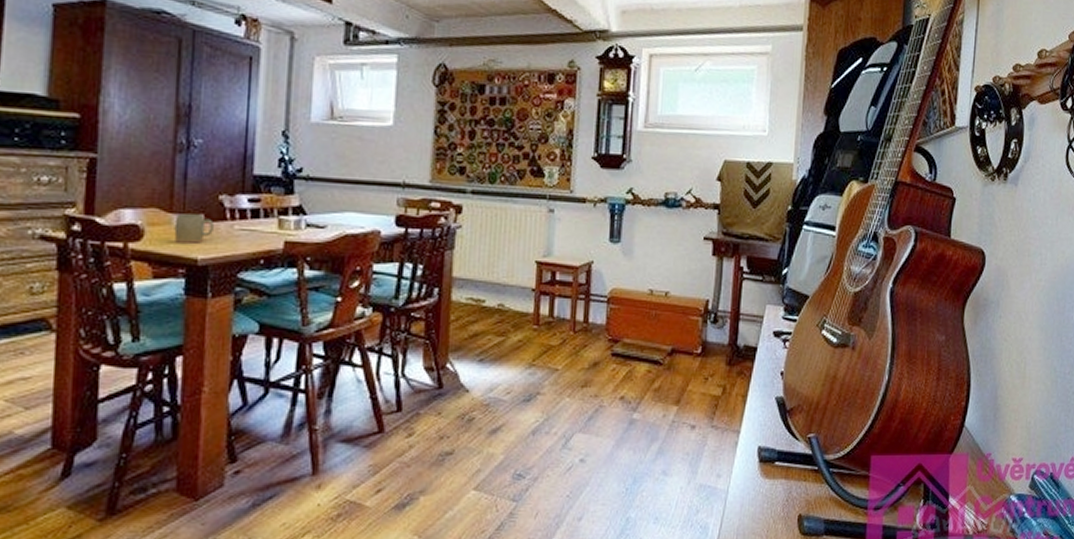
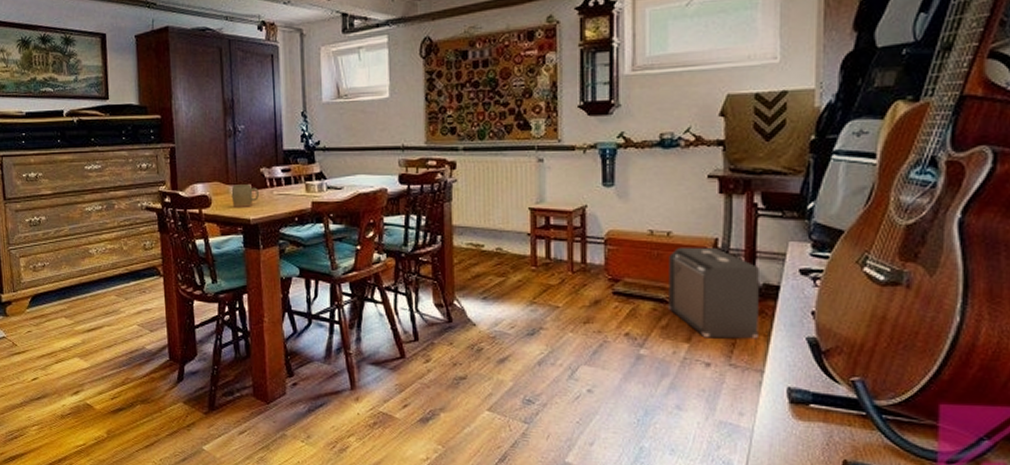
amplifier: none [661,307,741,400] -> present [667,247,759,339]

